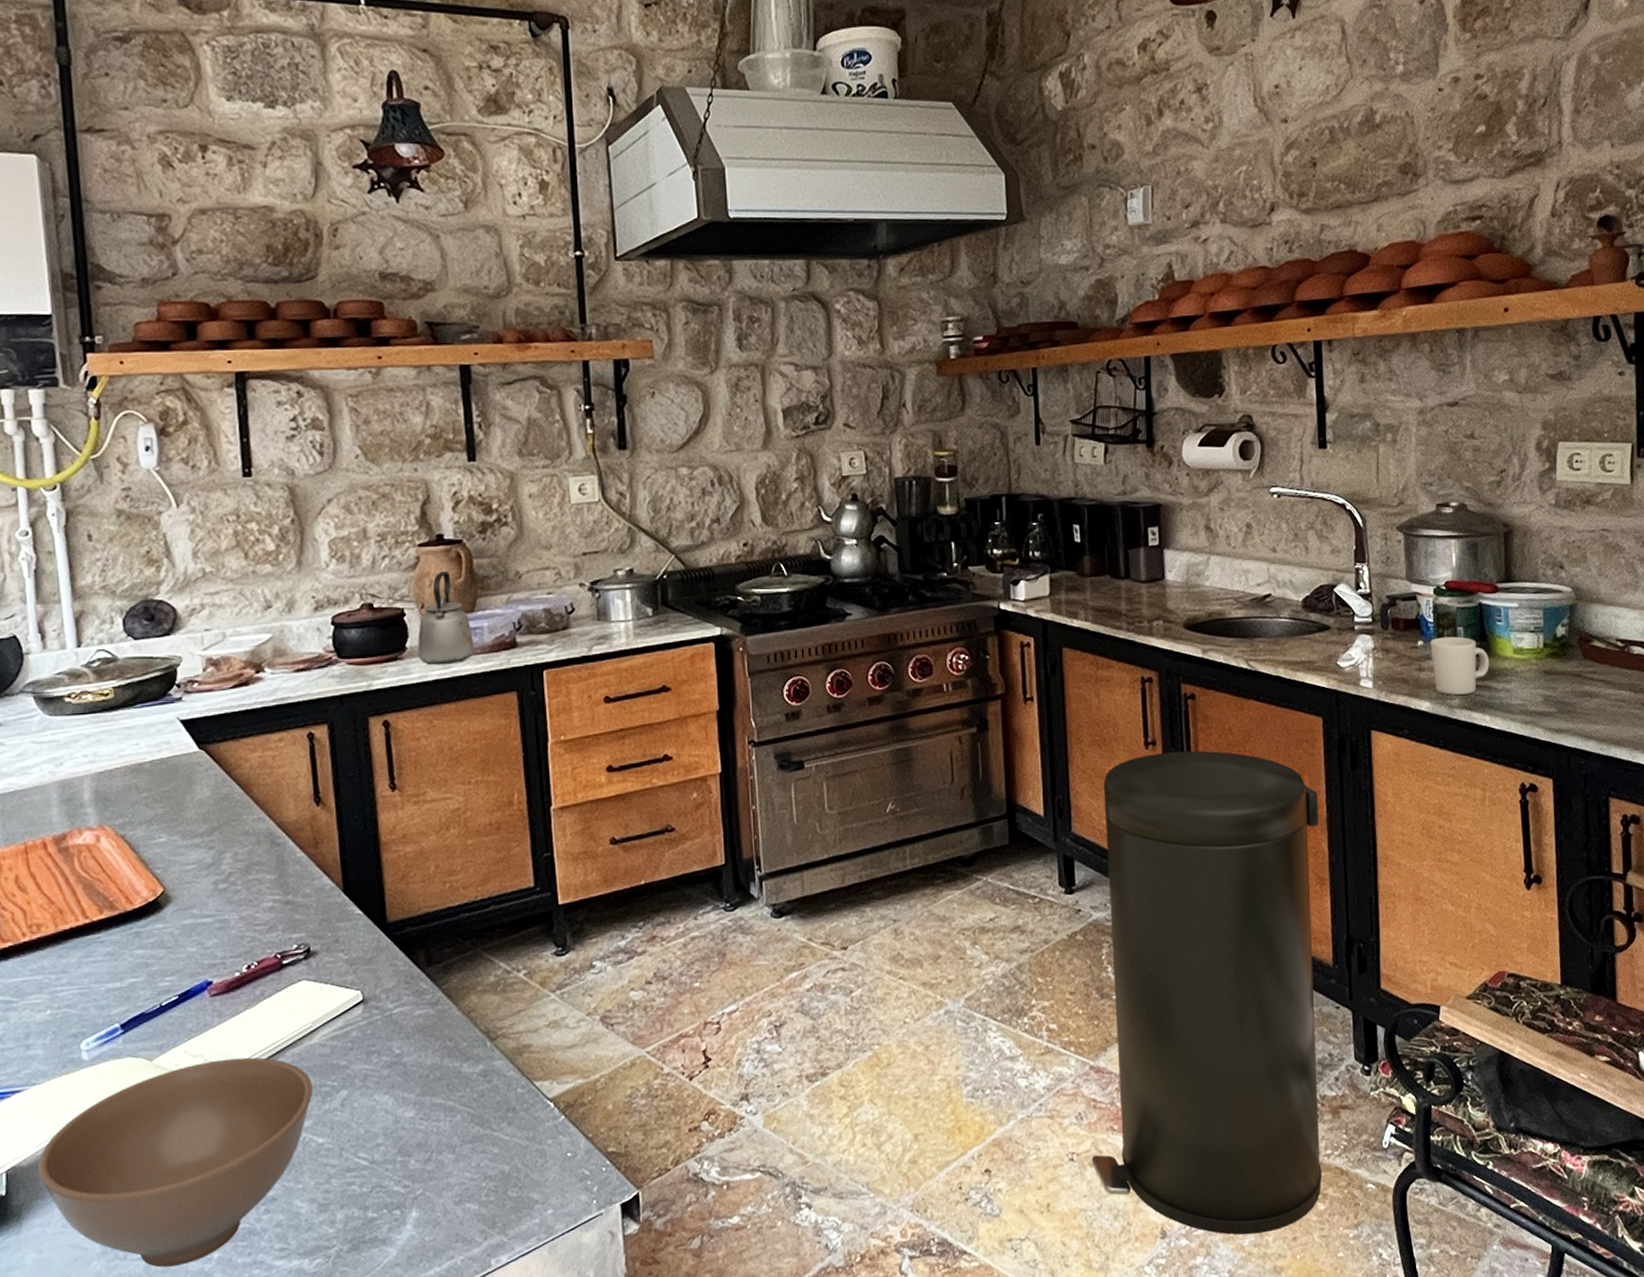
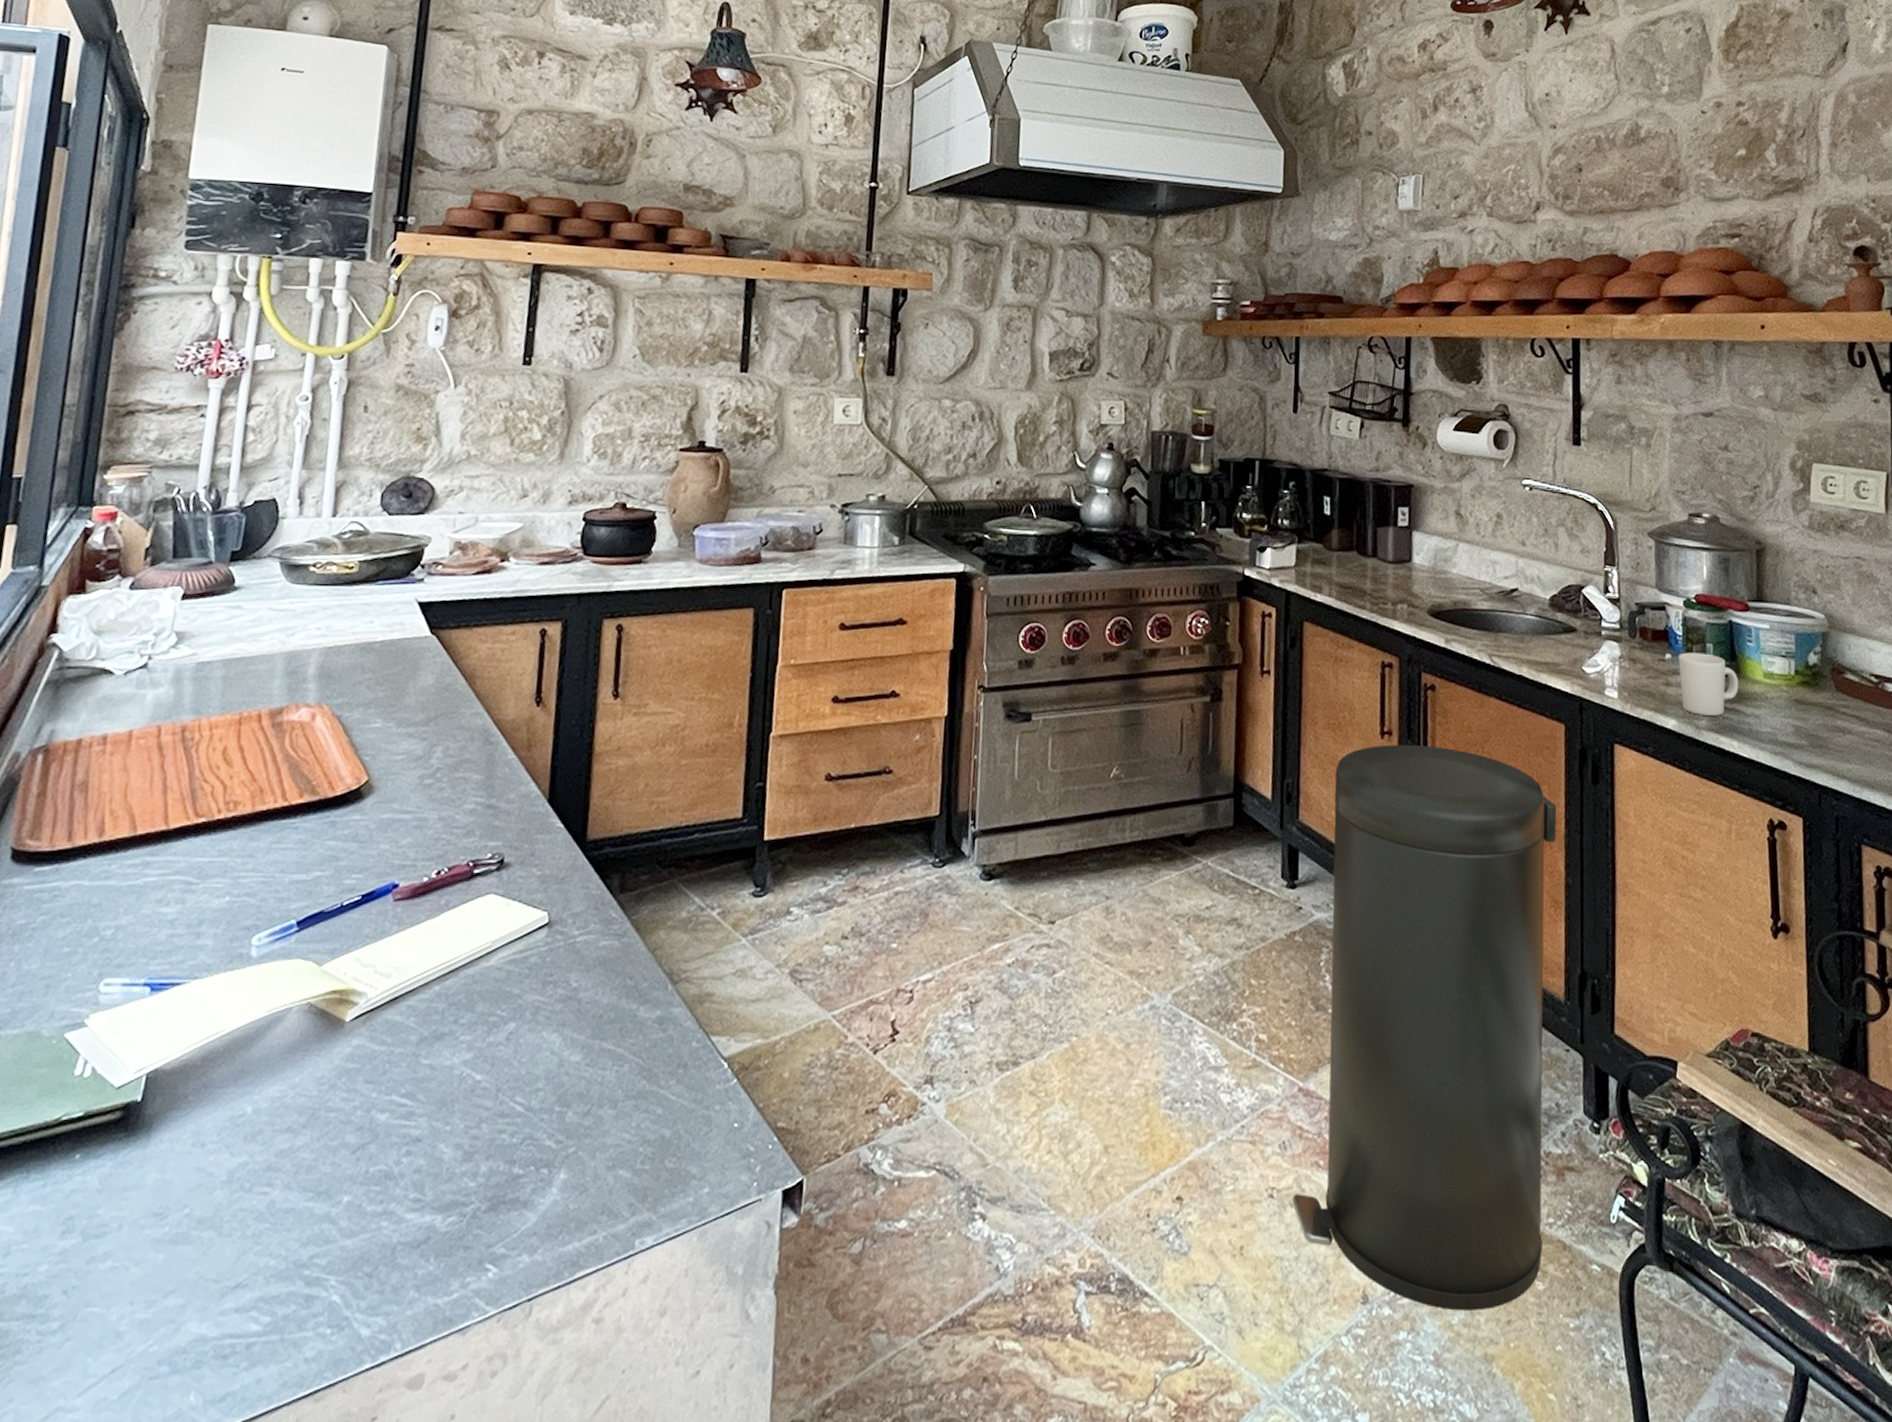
bowl: present [37,1057,313,1268] -> none [179,972,481,1206]
kettle: present [417,571,475,666] -> none [662,478,719,574]

